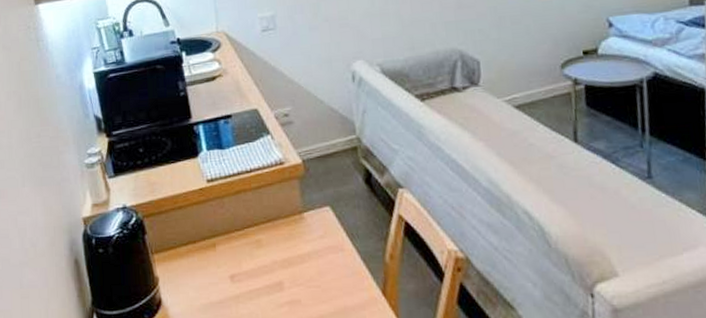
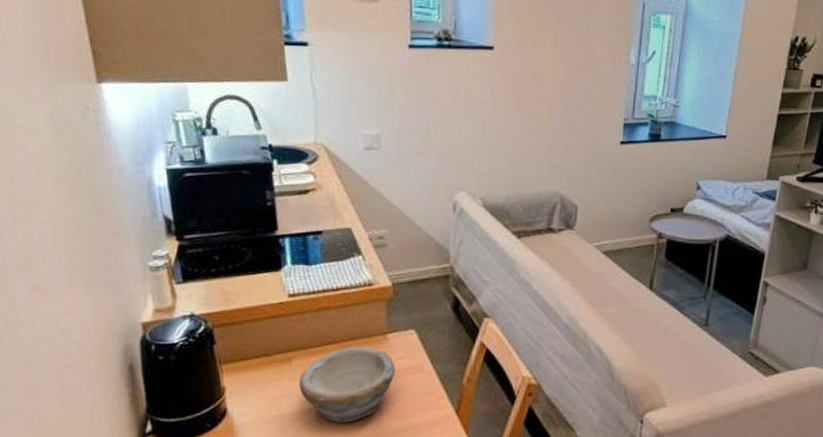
bowl: none [225,228,316,309] -> present [299,347,395,423]

